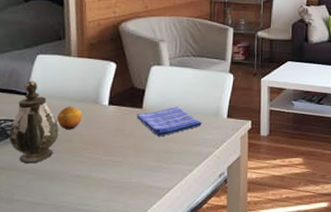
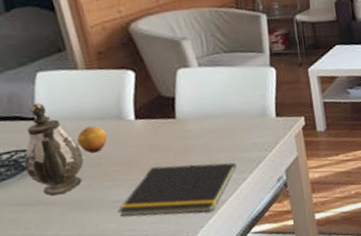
notepad: none [77,149,186,197] -> present [118,162,237,217]
dish towel: present [137,107,202,137] -> none [171,111,248,148]

